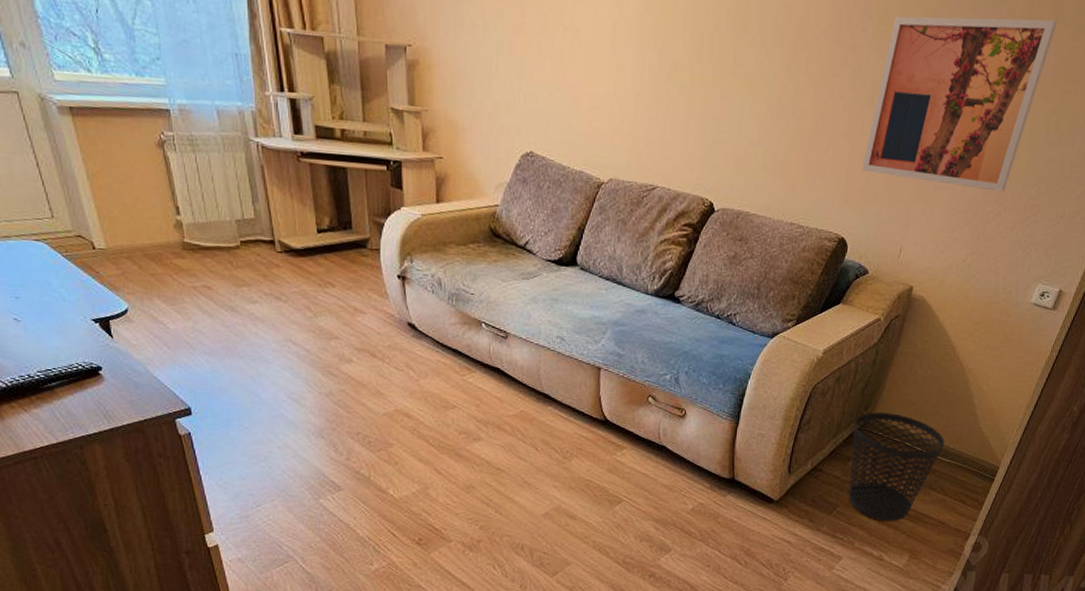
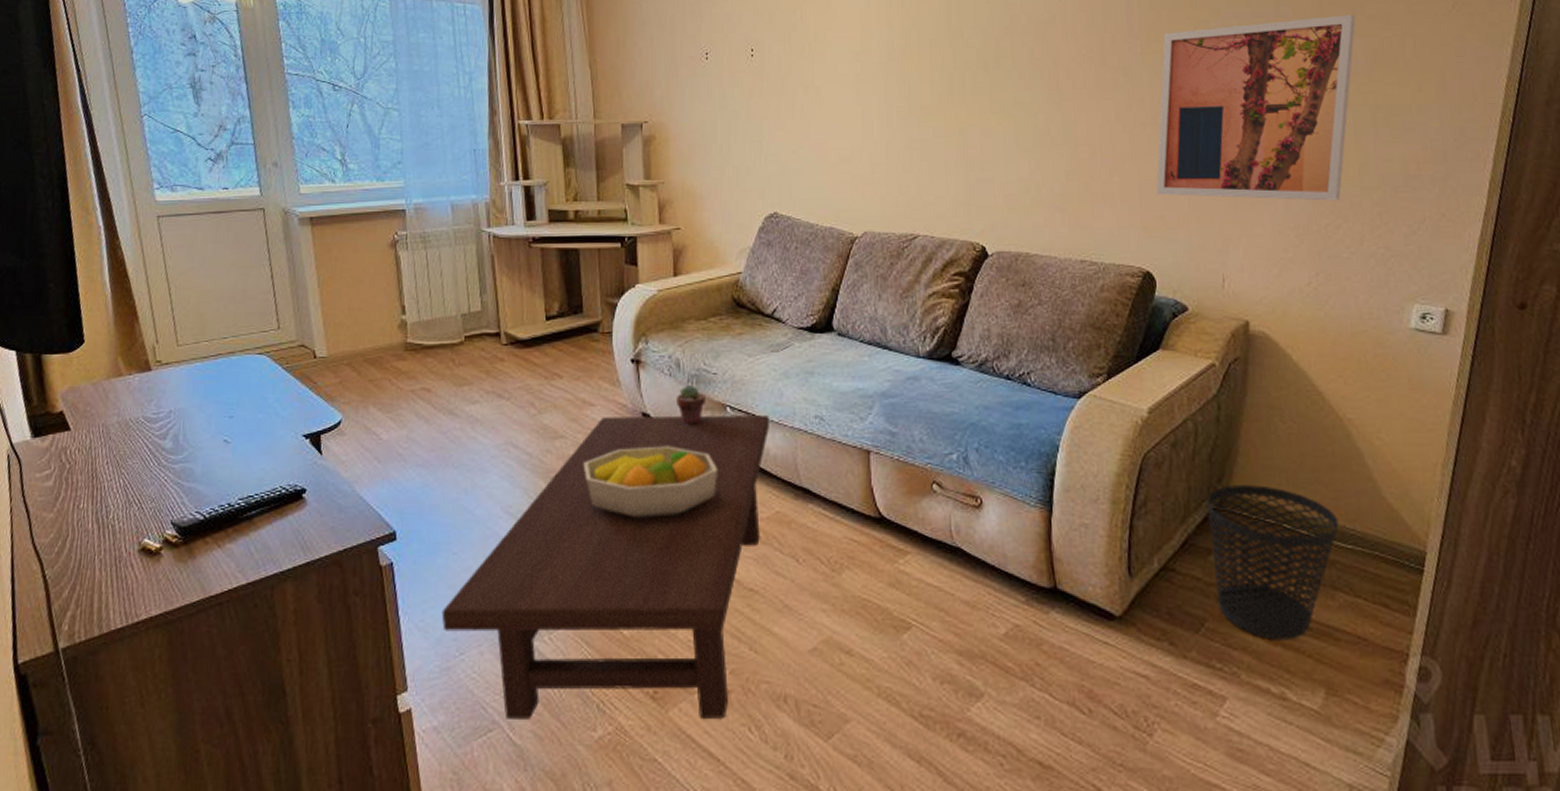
coffee table: none [238,324,518,560] -> present [441,415,769,719]
fruit bowl: none [356,351,473,410] -> present [583,446,717,517]
potted succulent: none [437,302,464,337] -> present [675,385,705,426]

